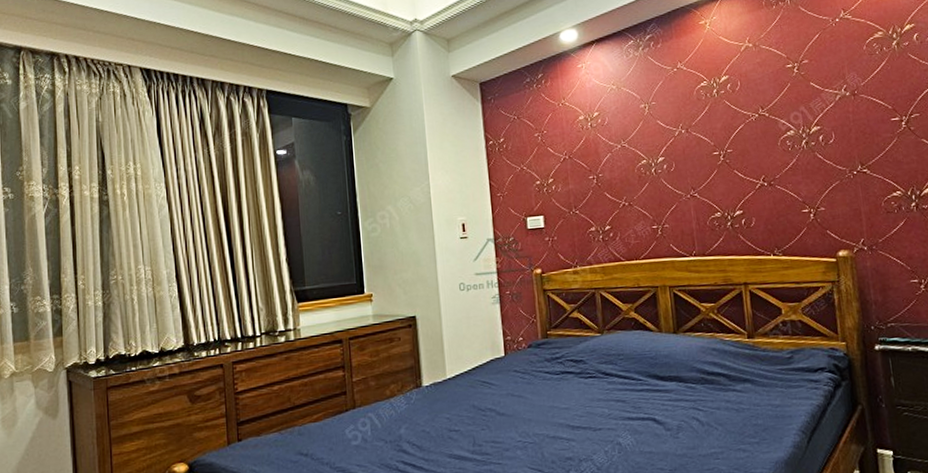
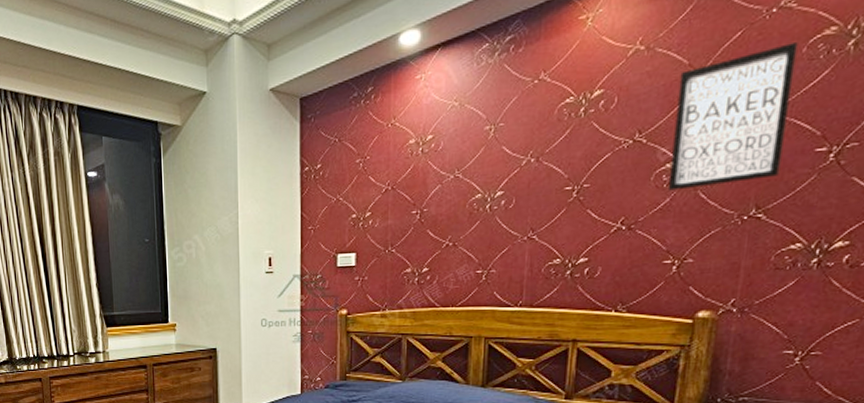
wall art: none [782,43,871,153] -> present [667,42,798,191]

